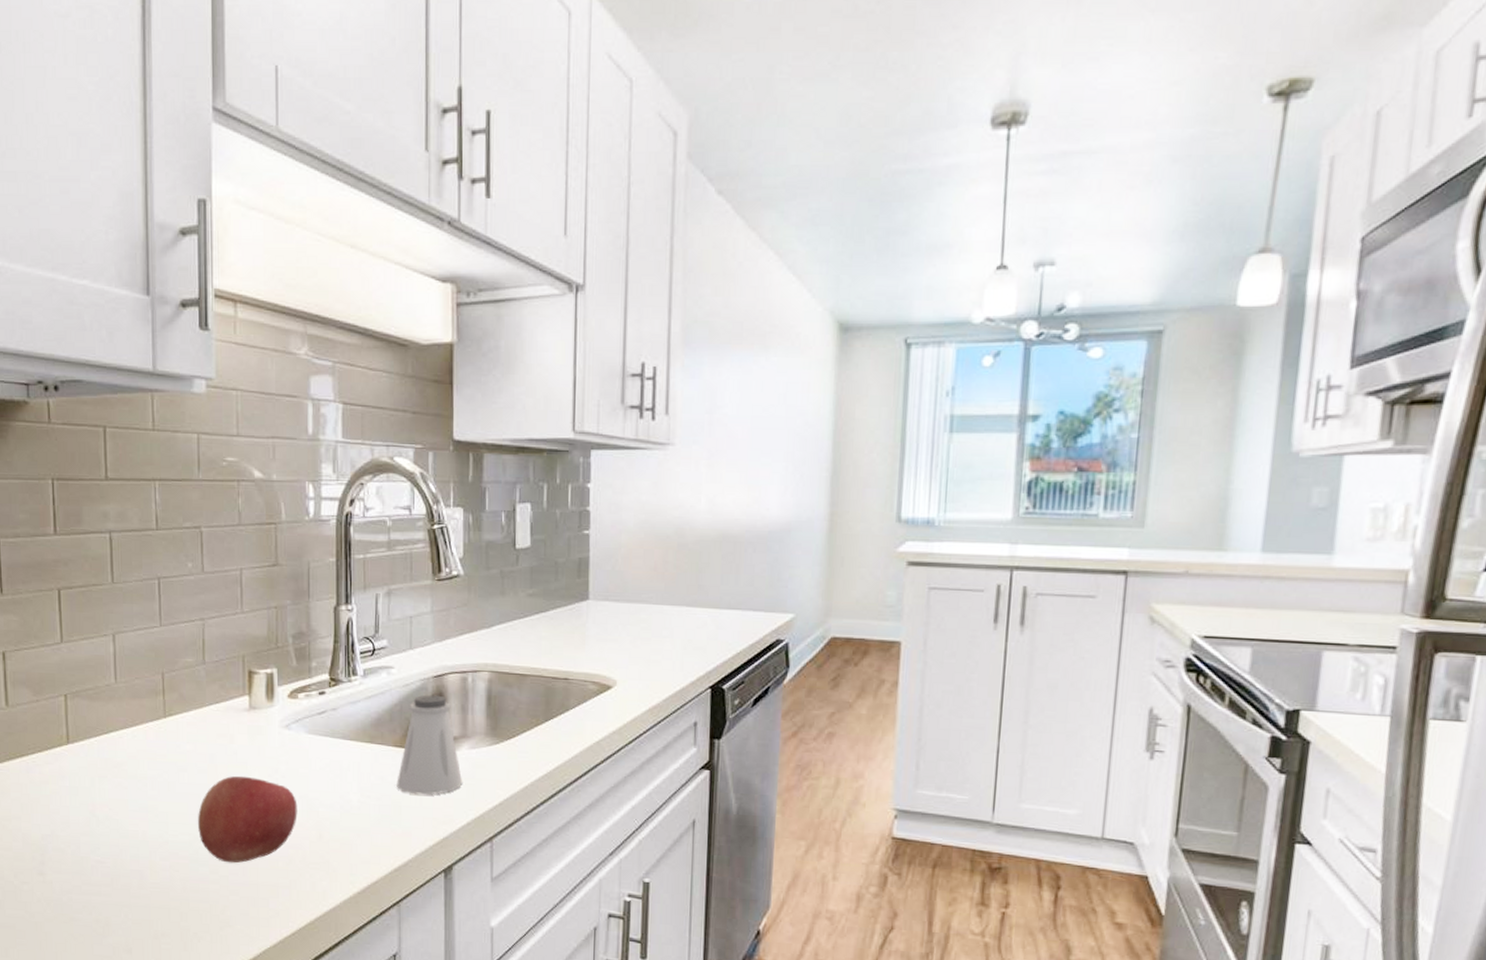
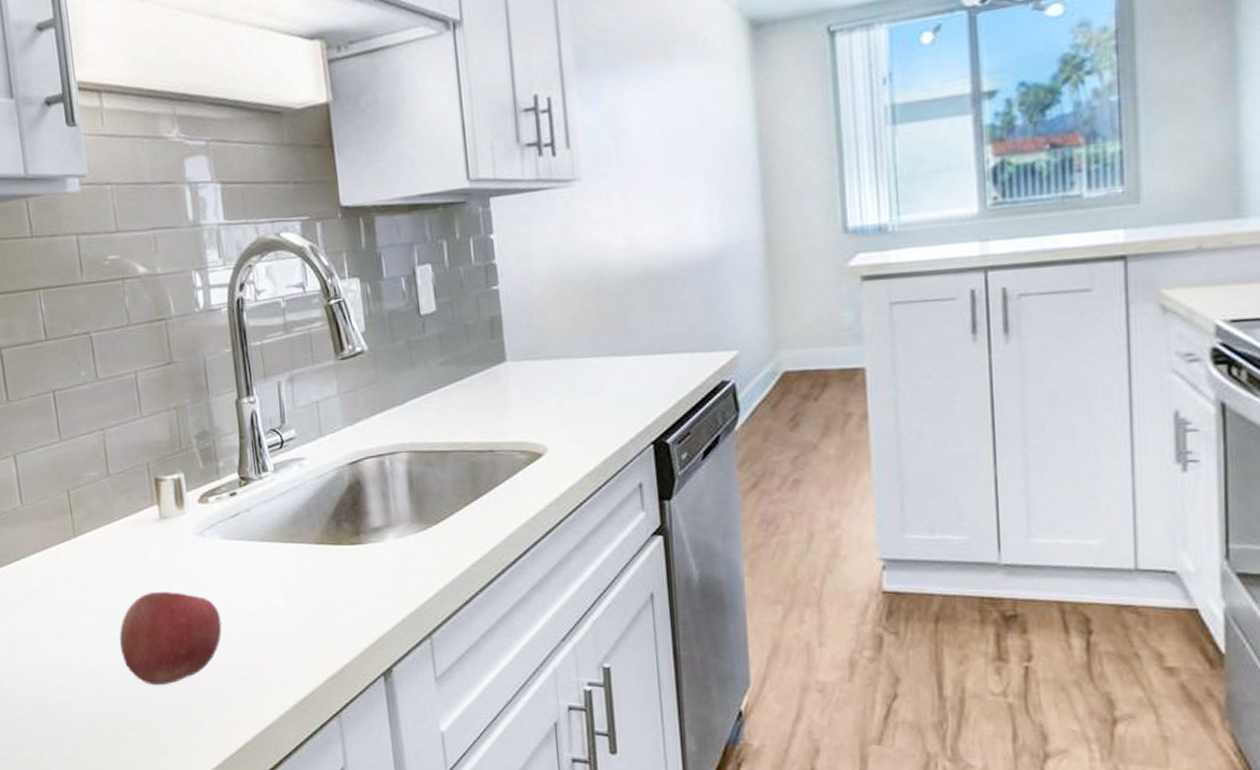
saltshaker: present [396,694,462,795] -> none [322,483,392,594]

